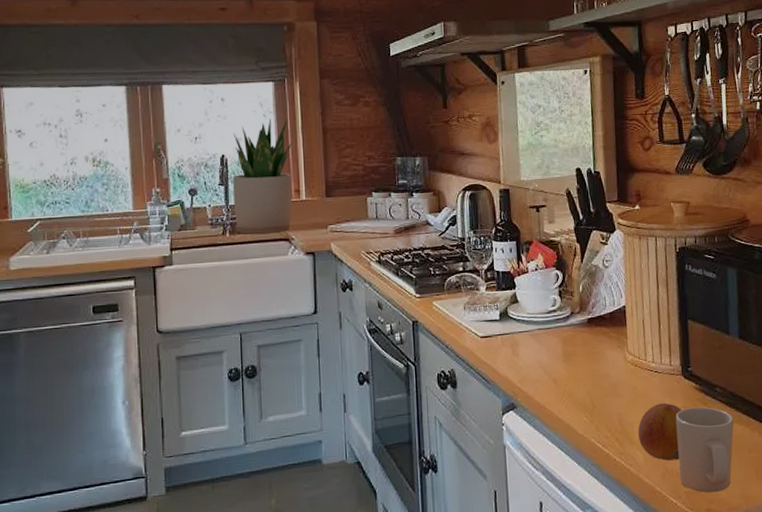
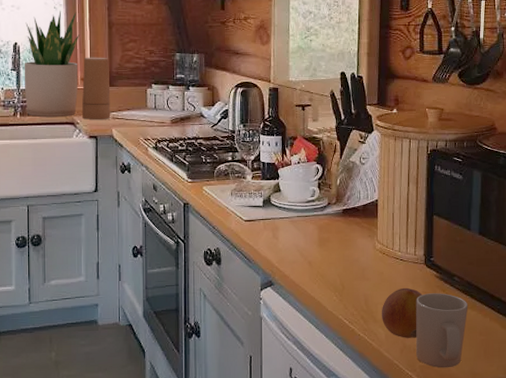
canister: none [296,165,329,235] -> present [82,57,111,120]

